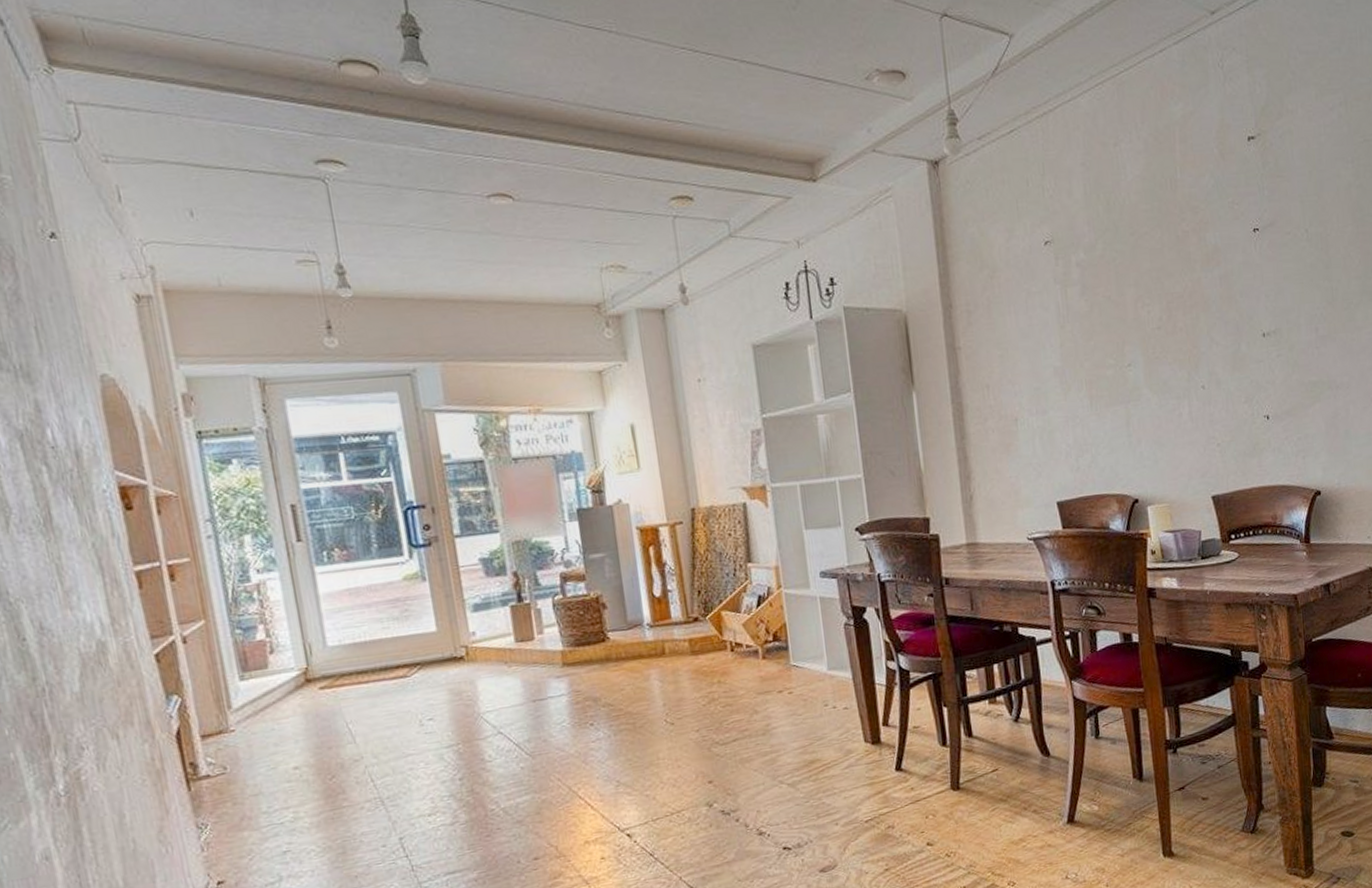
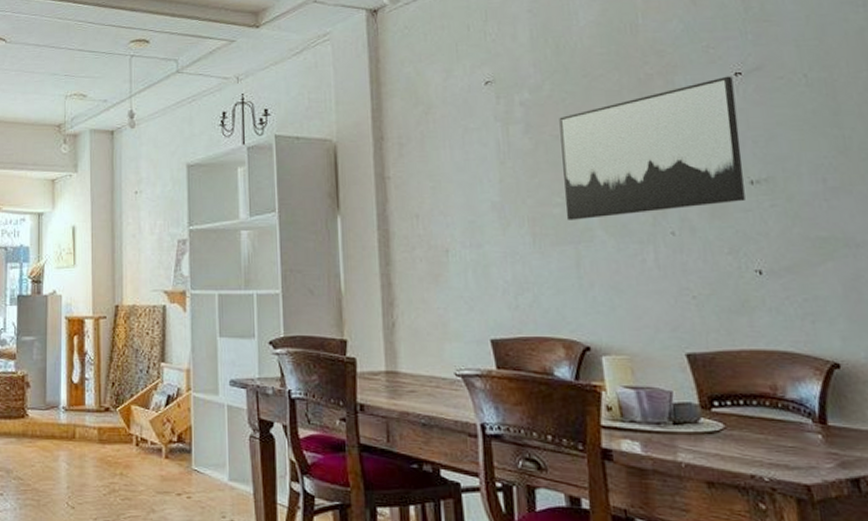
wall art: none [1111,232,1259,381] -> present [559,76,745,220]

